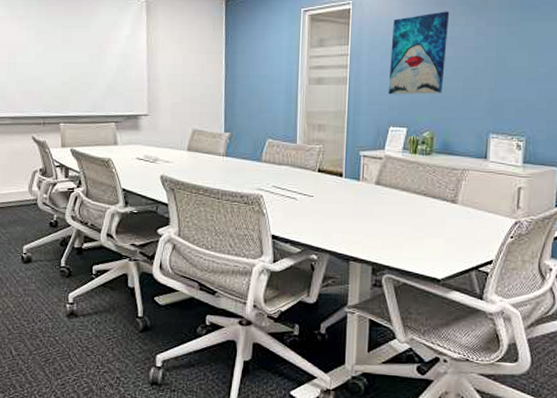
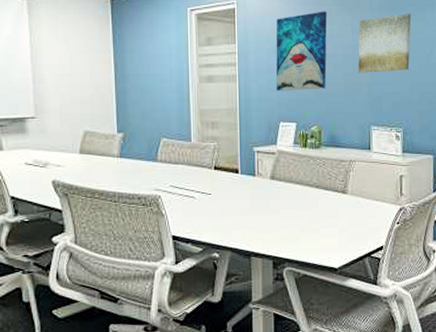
wall art: none [480,14,546,77] -> present [358,14,412,73]

